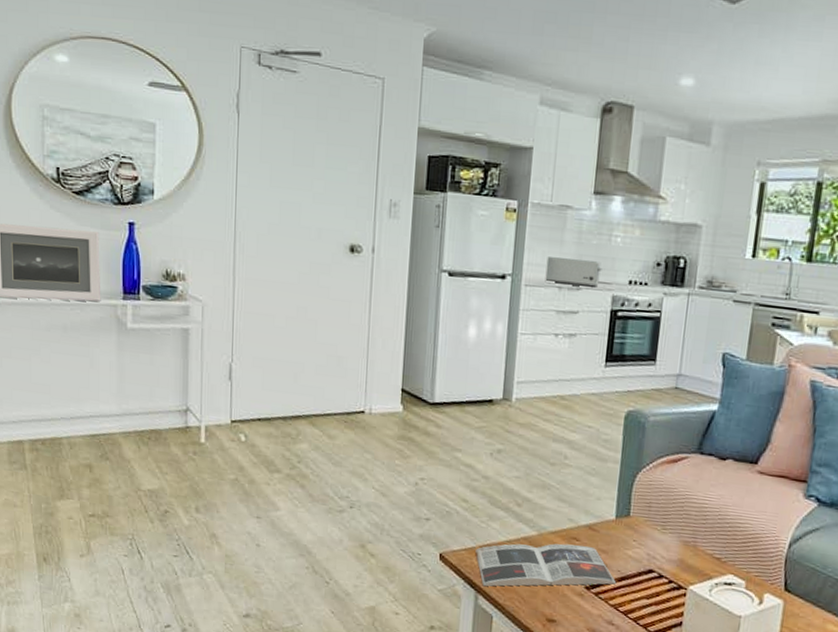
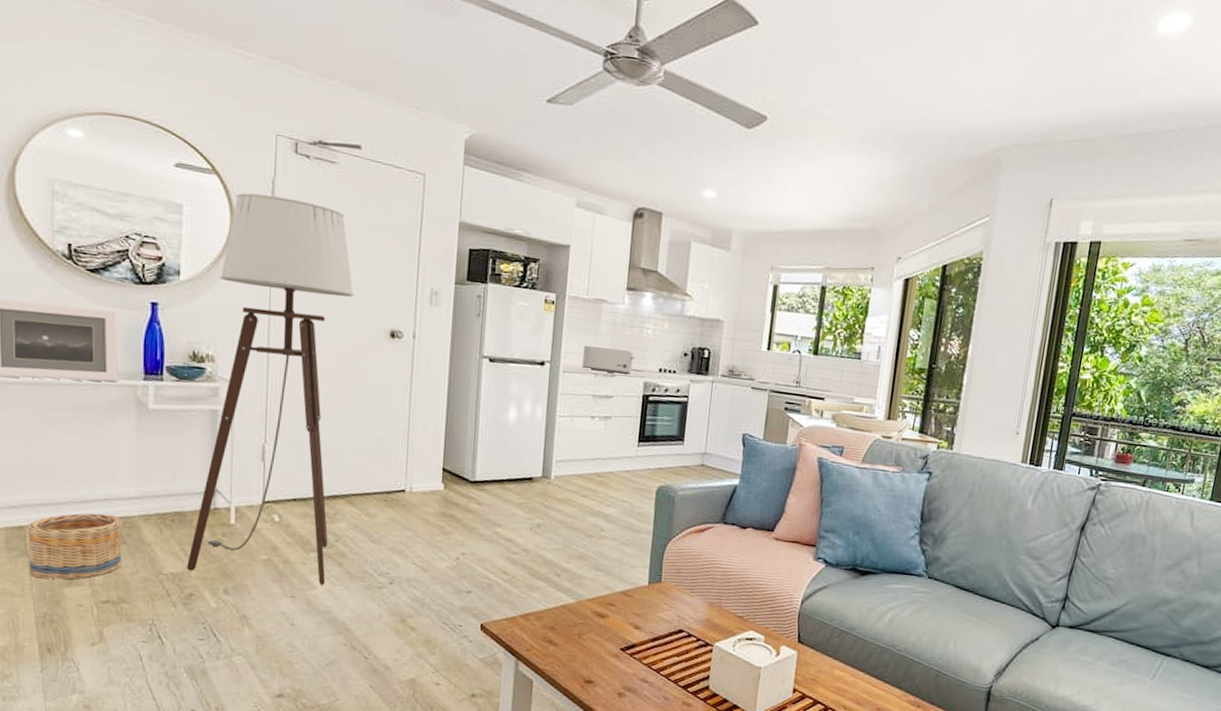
basket: none [25,429,107,493] -> present [26,513,123,580]
floor lamp: none [162,108,315,507] -> present [187,193,354,585]
magazine: present [475,543,617,587] -> none [516,609,650,654]

